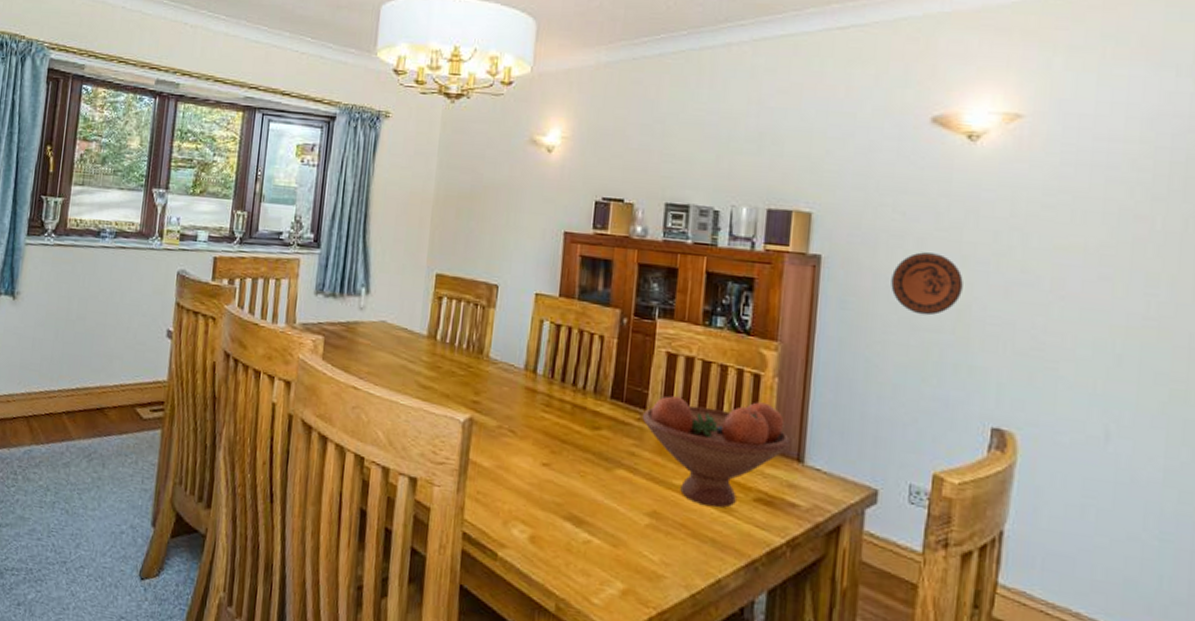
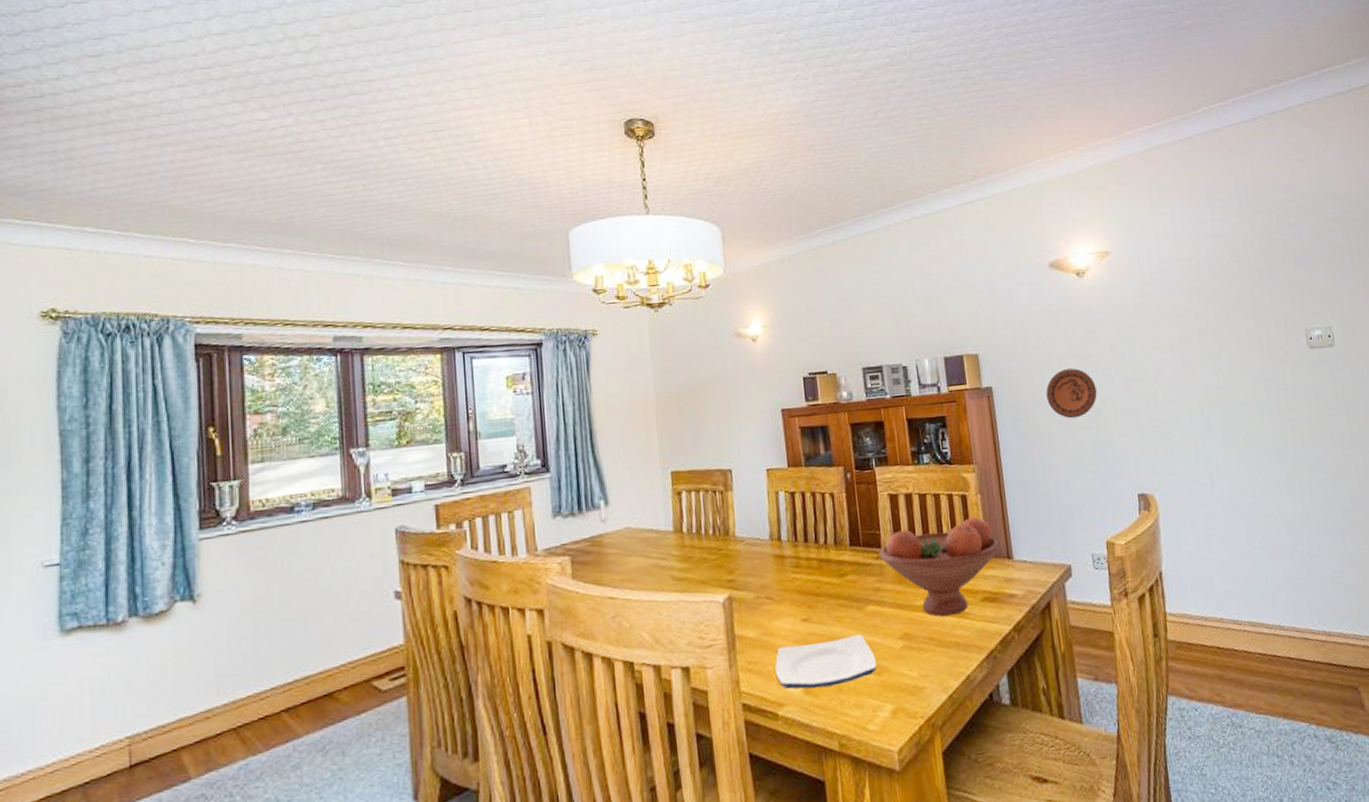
plate: none [503,485,615,545] -> present [775,634,877,689]

